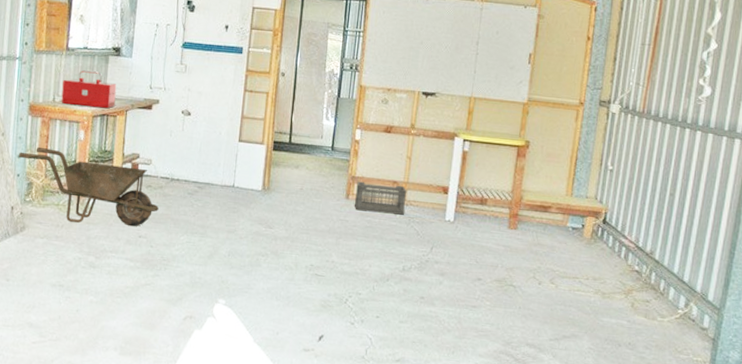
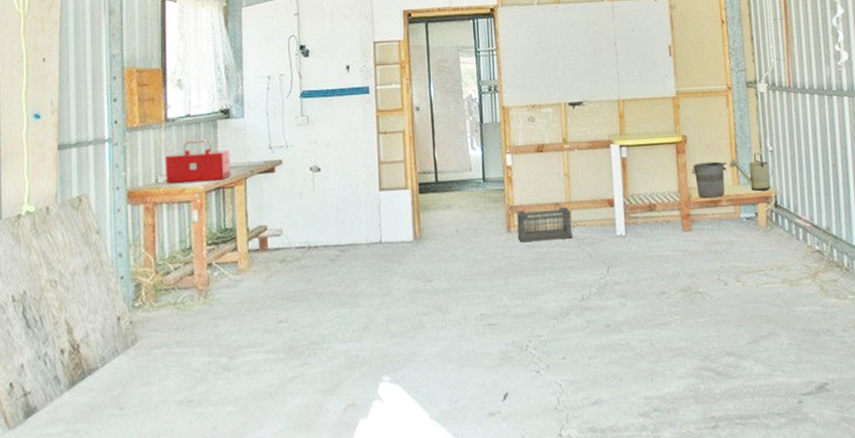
wheelbarrow: present [18,146,159,227] -> none [119,238,298,321]
bucket: none [528,168,565,204] -> present [692,161,728,199]
watering can: none [566,168,608,207] -> present [729,152,773,192]

